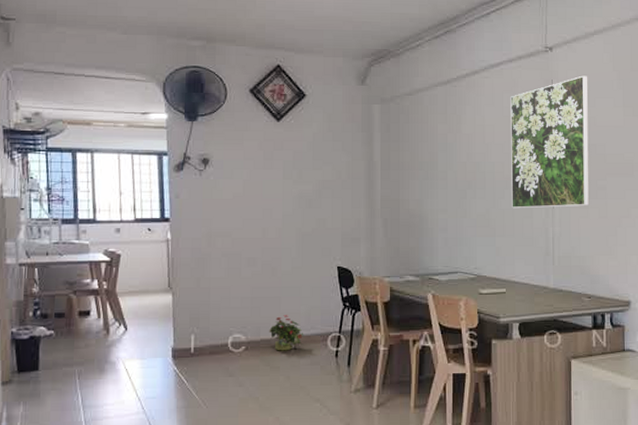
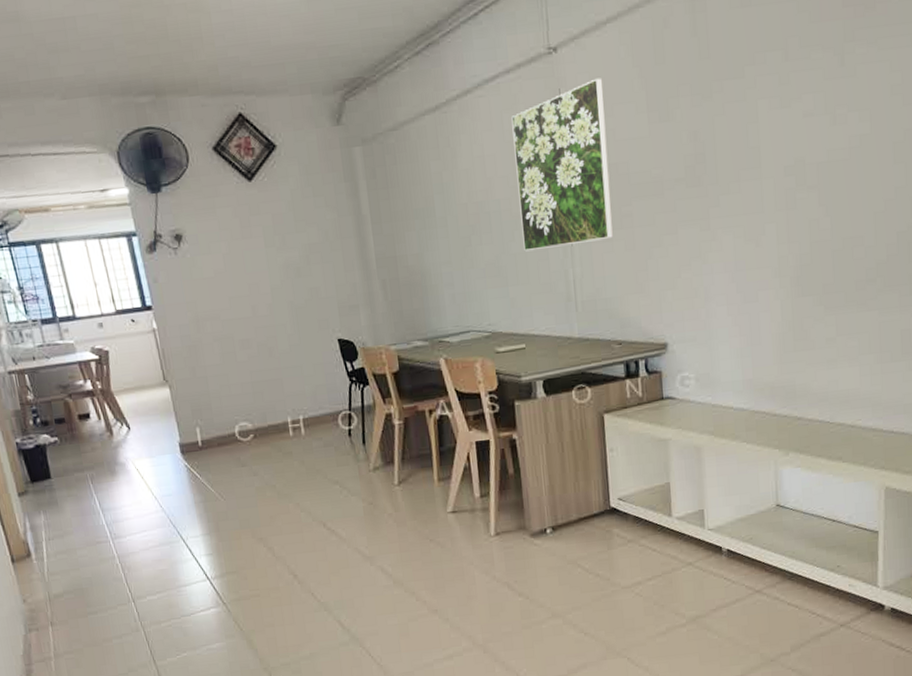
potted plant: present [269,315,304,351] -> none [275,397,313,436]

